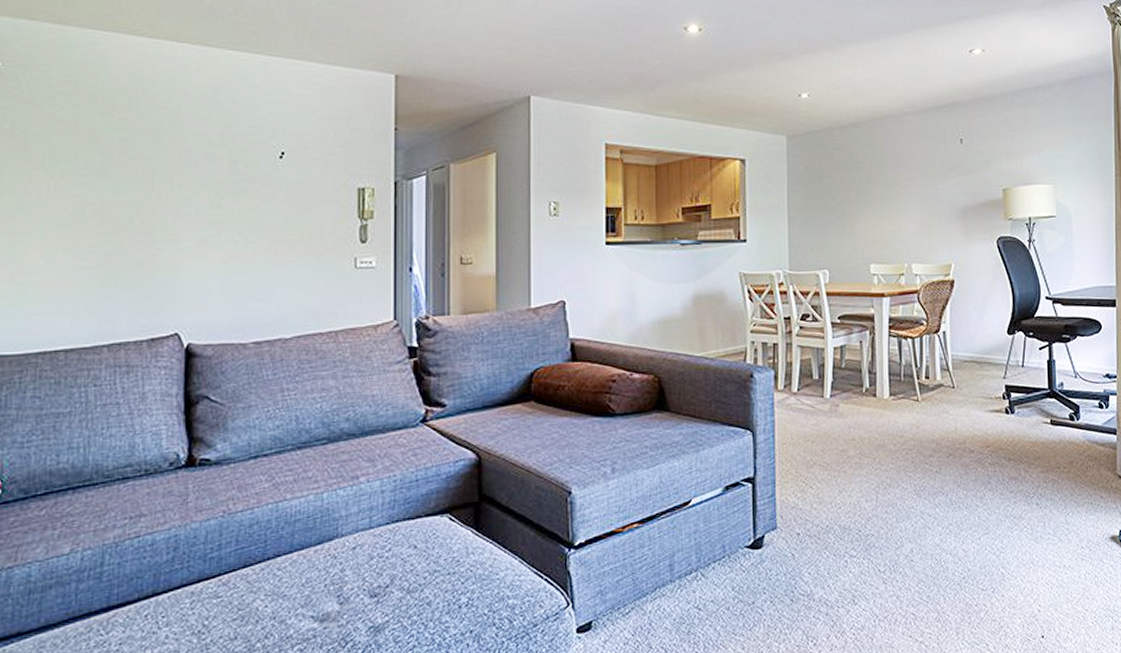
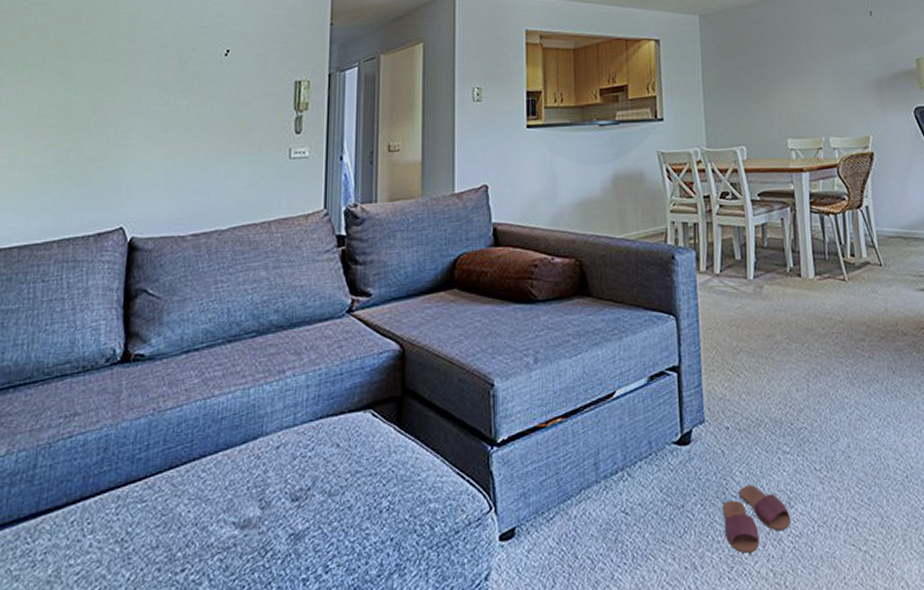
slippers: none [790,584,855,644] -> present [722,484,792,553]

